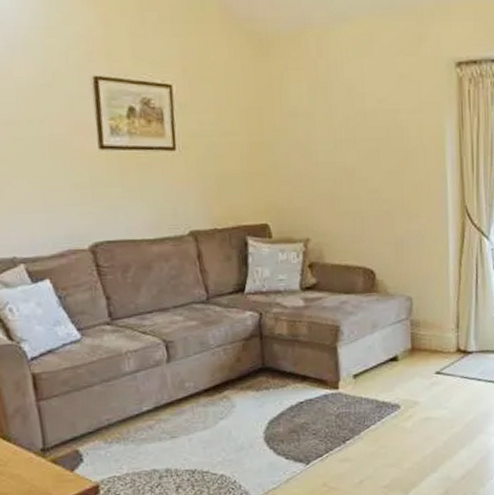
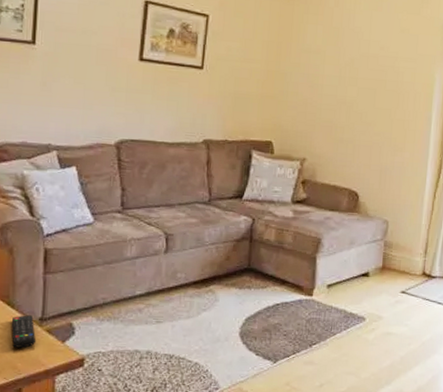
remote control: none [11,447,43,483] -> present [12,315,37,348]

